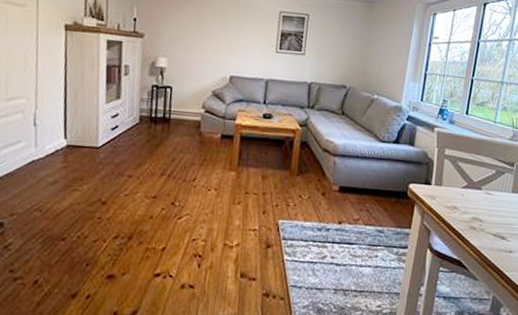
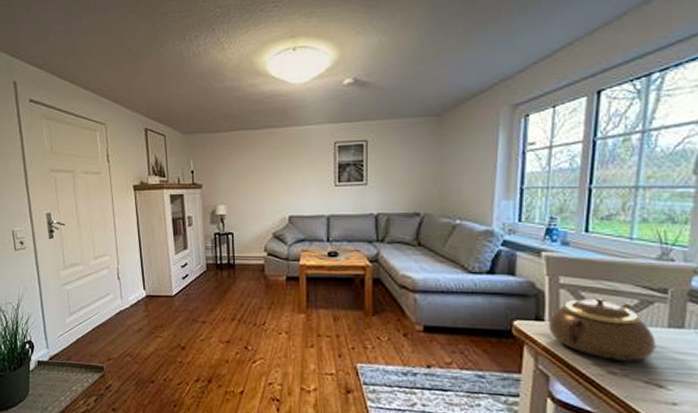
teapot: none [433,168,504,219] -> present [548,298,656,361]

